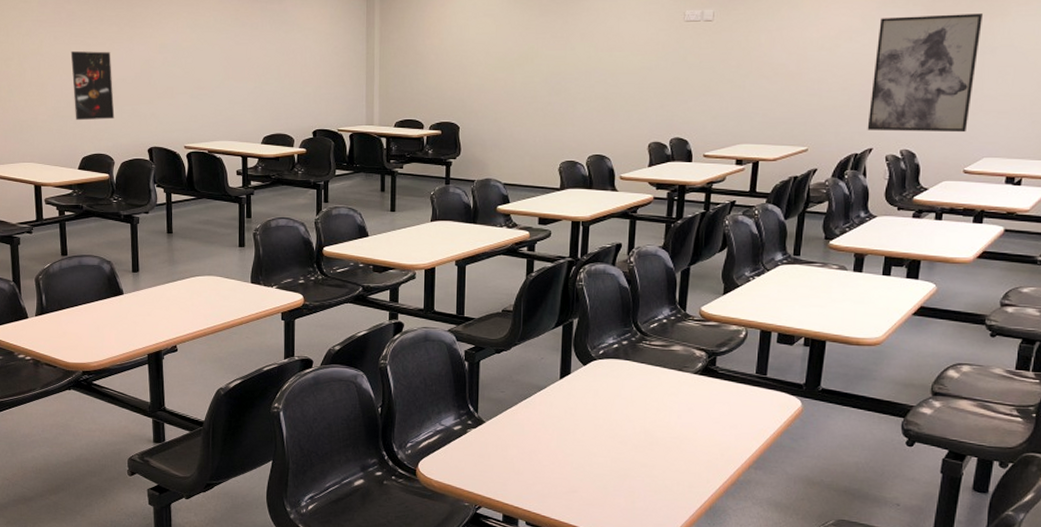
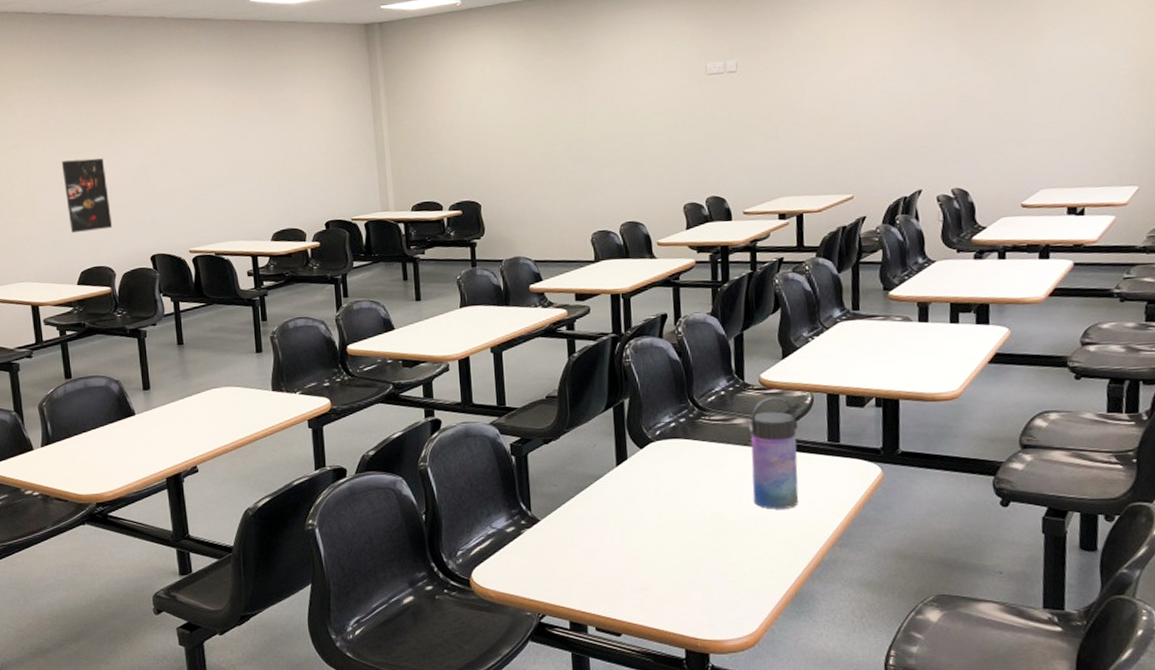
water bottle: none [681,328,731,431] -> present [748,396,799,509]
wall art: present [867,13,984,133] -> none [911,40,1020,171]

